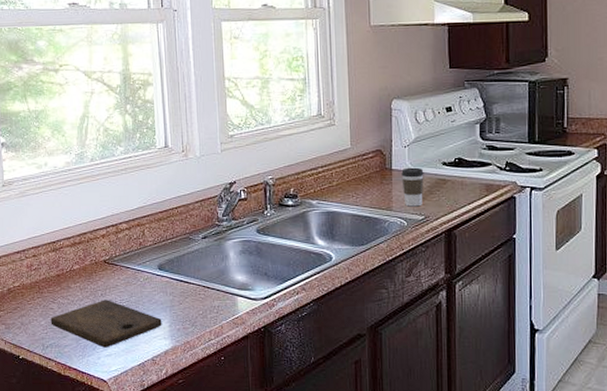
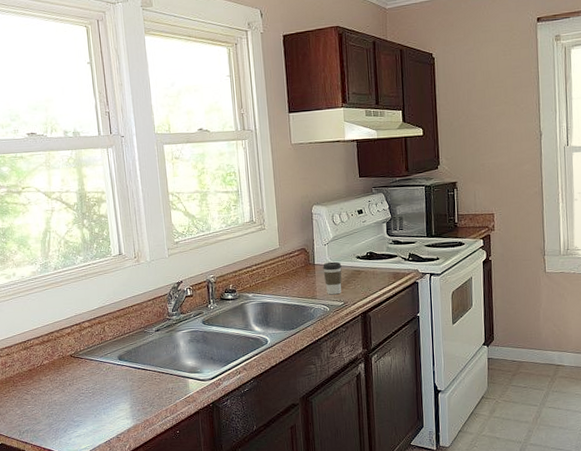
cutting board: present [50,300,162,348] -> none [25,388,124,430]

